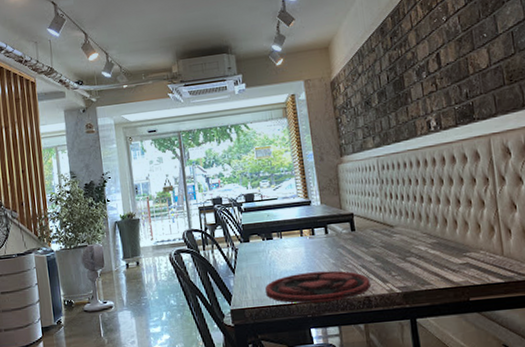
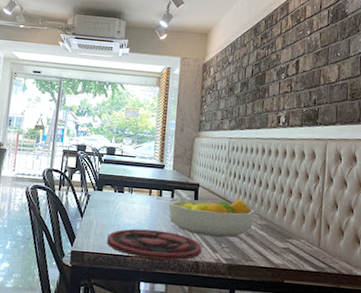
fruit bowl: none [324,220,422,268] -> present [168,199,255,238]

